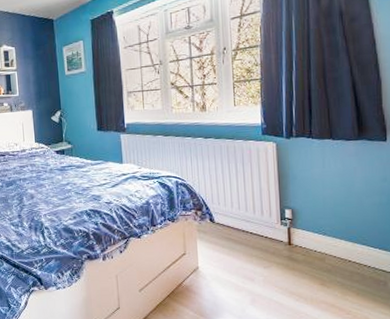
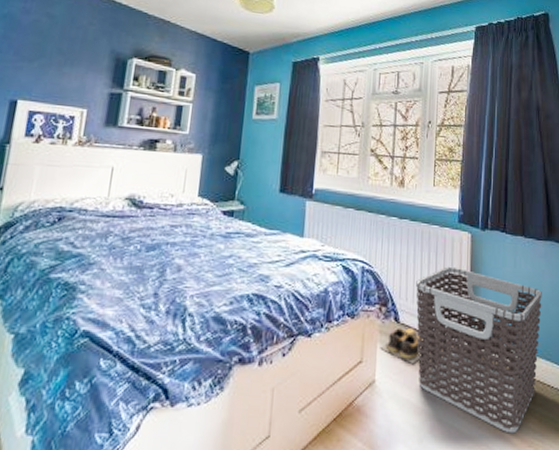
shoes: none [200,226,237,254] -> present [380,328,422,365]
clothes hamper: none [226,173,355,304] -> present [416,266,542,434]

